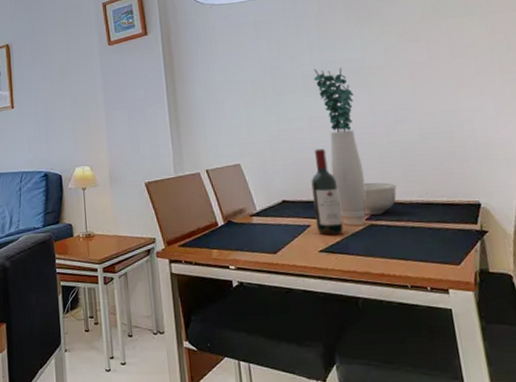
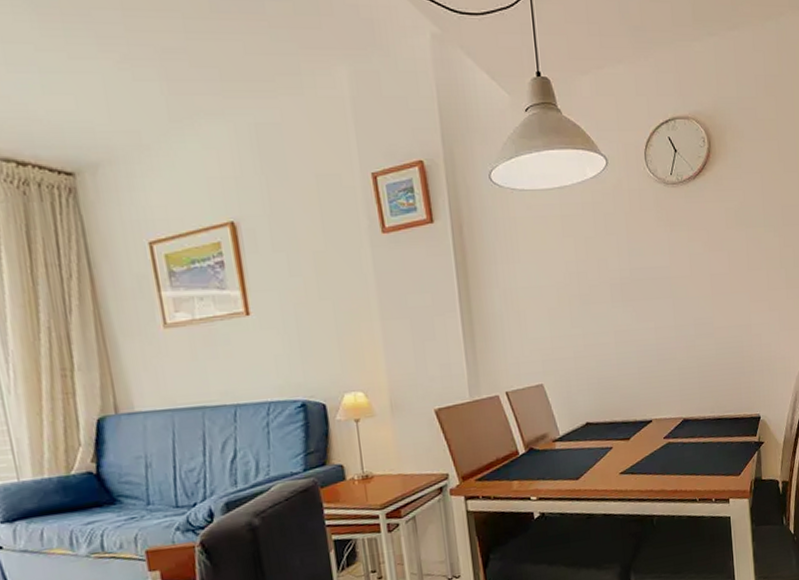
wine bottle: present [311,148,344,236] -> none [615,365,643,457]
vase: present [313,67,367,226] -> none [620,275,666,446]
bowl: present [363,182,397,215] -> none [662,399,693,433]

